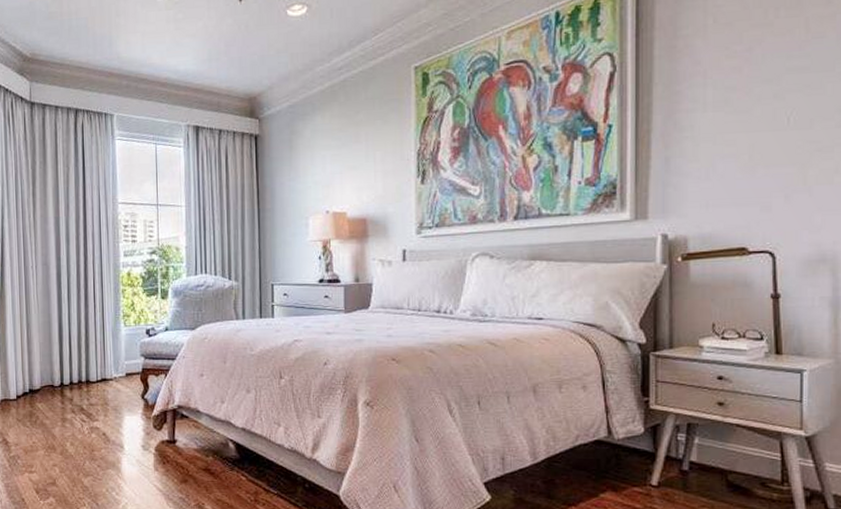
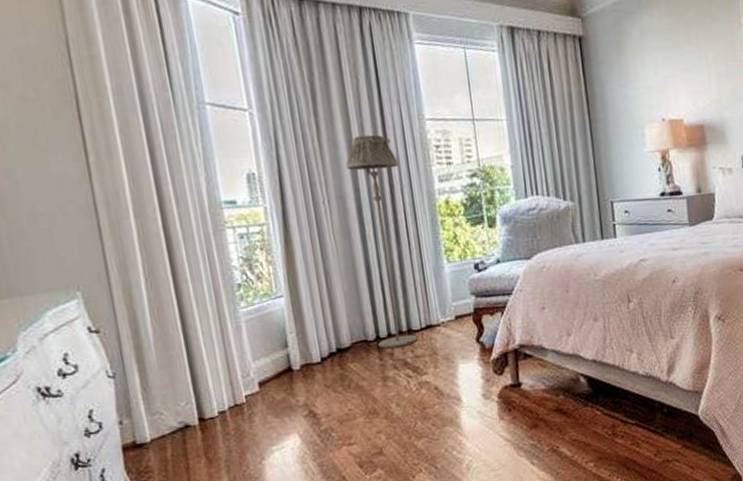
floor lamp: none [52,213,93,394] -> present [345,134,418,349]

